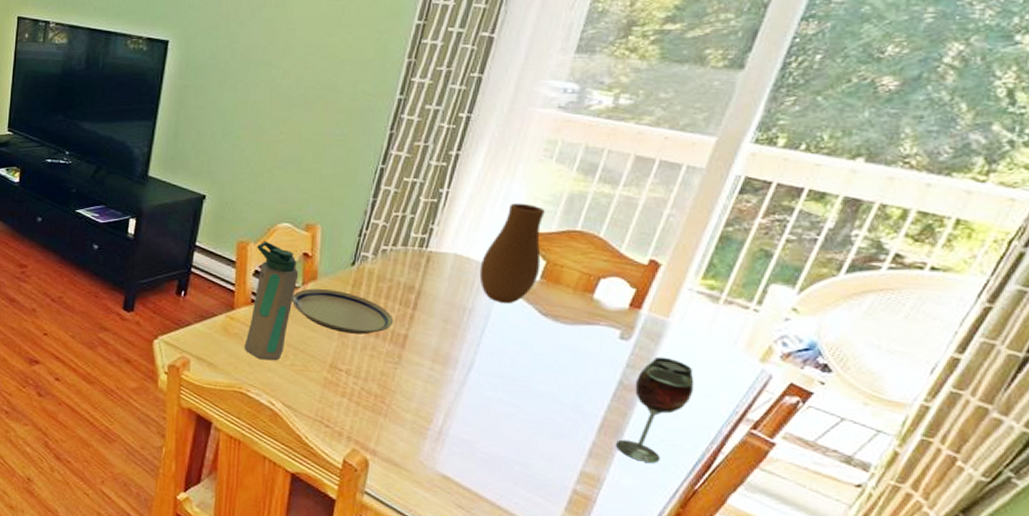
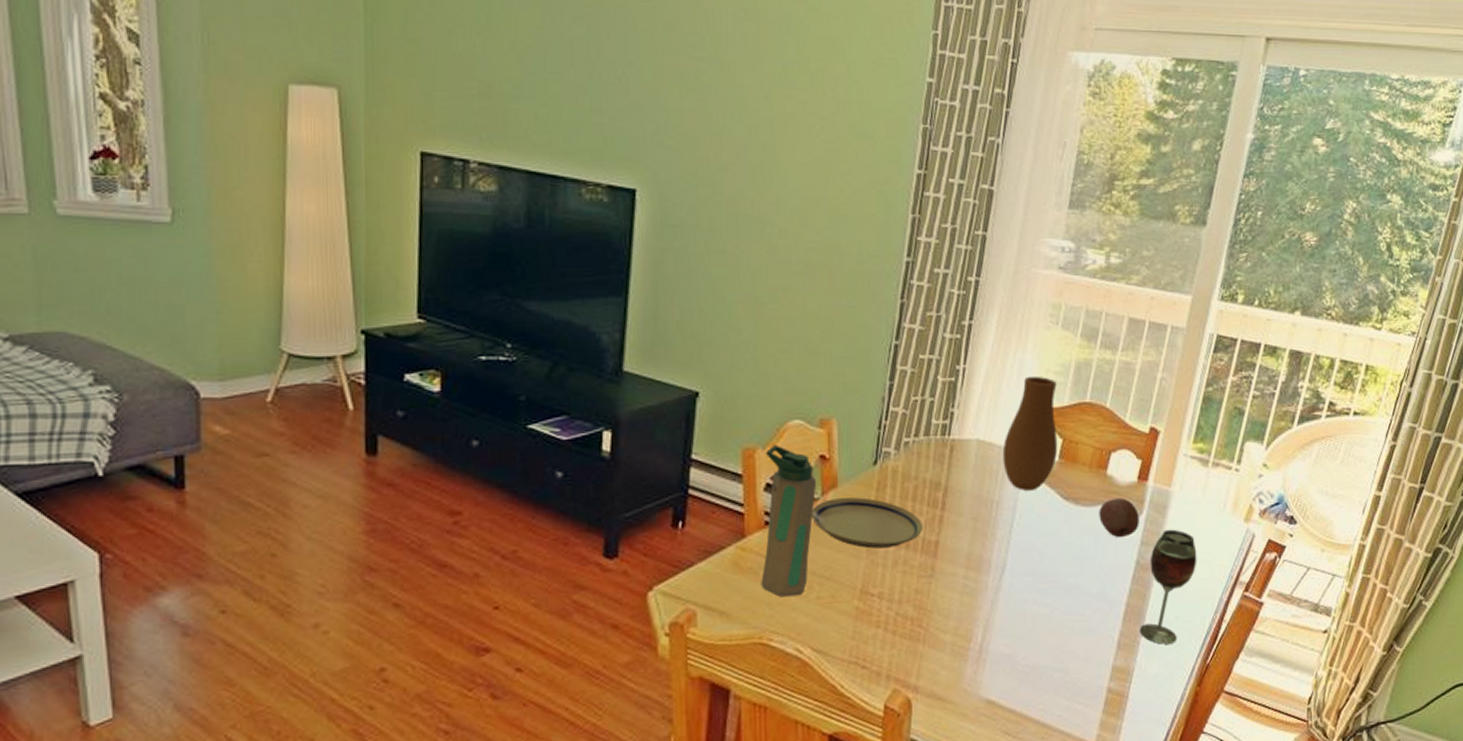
fruit: none [580,320,627,358] -> present [1099,498,1139,538]

